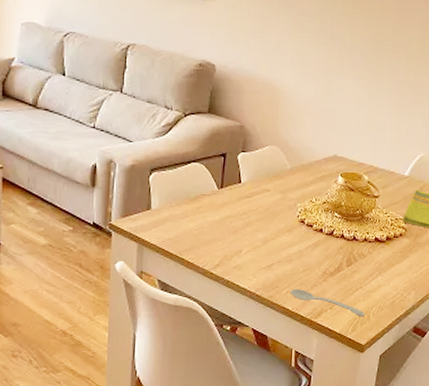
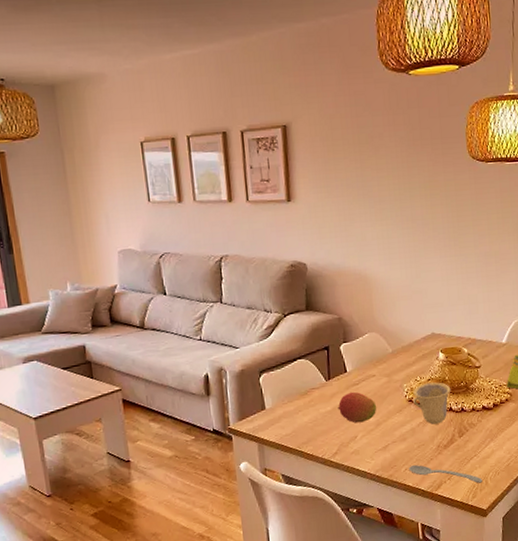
fruit: none [226,204,267,237] -> present [337,391,377,423]
cup: none [305,206,346,249] -> present [413,382,451,424]

